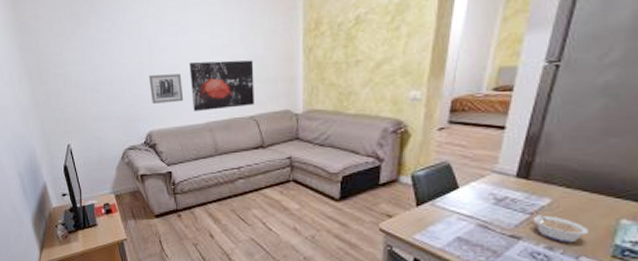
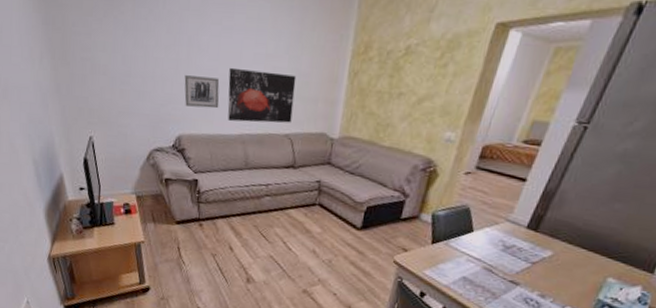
legume: present [532,210,588,243] -> none [533,260,579,294]

